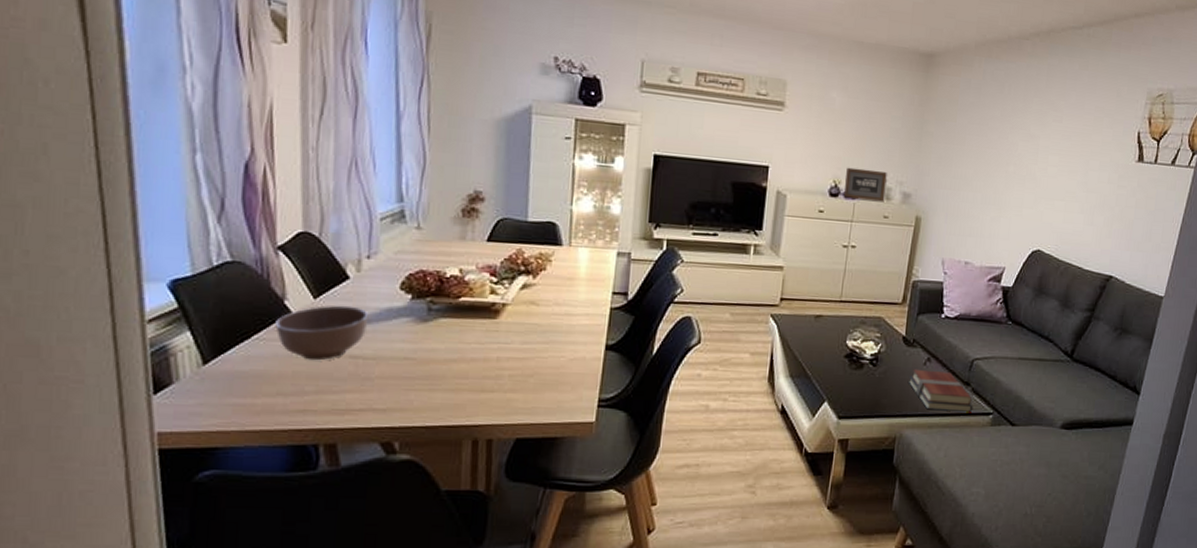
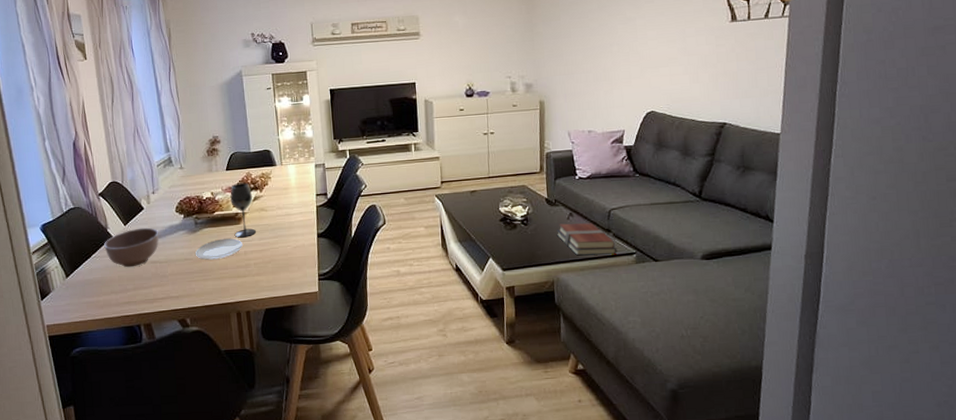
plate: none [422,336,496,364] -> present [196,238,243,261]
wineglass: none [487,260,522,338] -> present [230,181,256,238]
picture frame: present [844,167,887,202] -> none [476,71,511,97]

